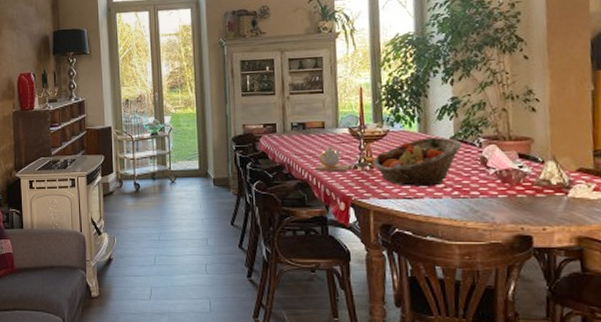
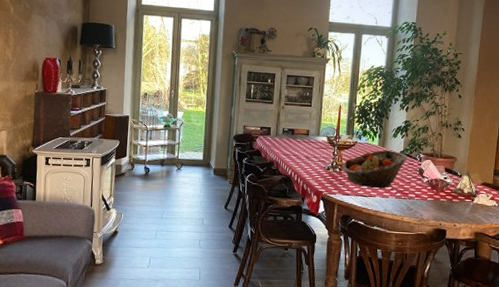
teapot: present [314,146,353,172] -> none [297,150,327,172]

